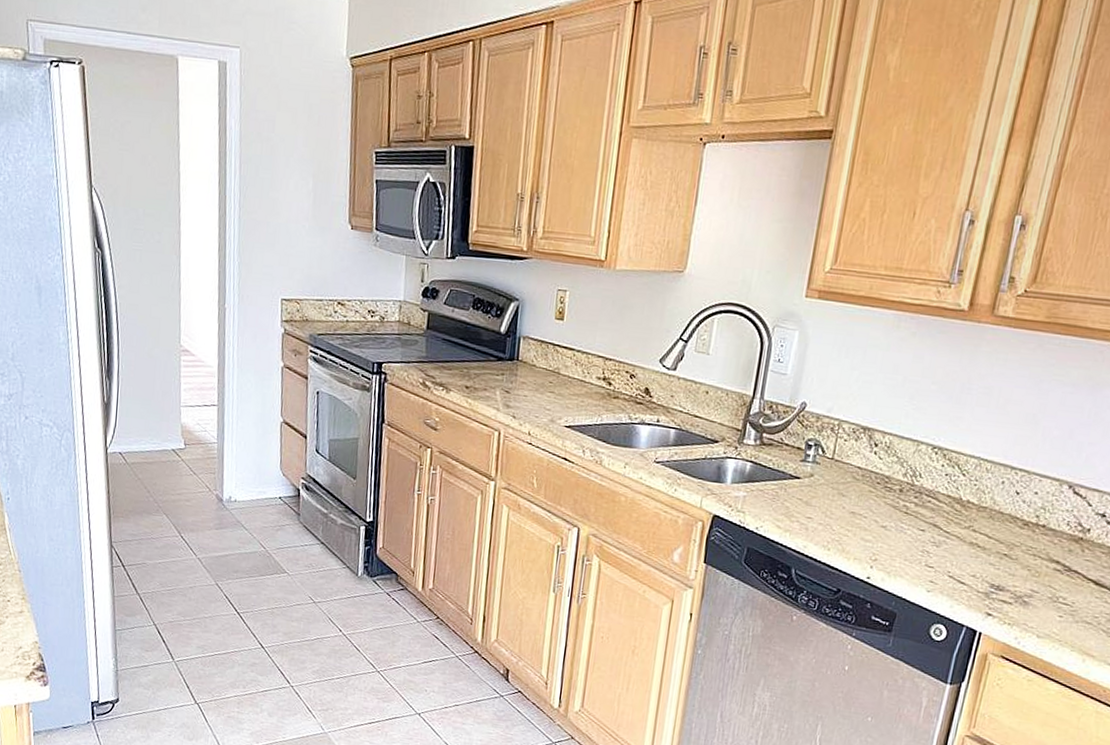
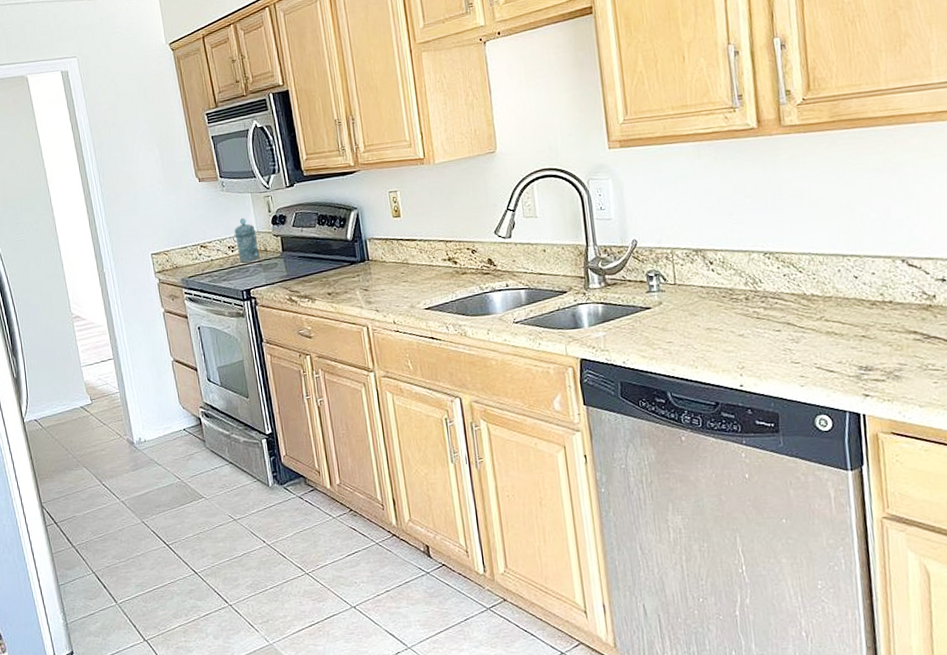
canister: none [377,281,404,333] -> present [234,218,260,263]

